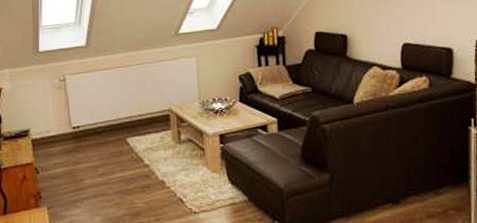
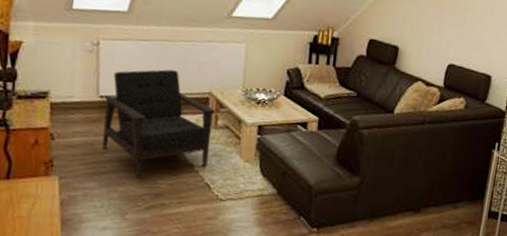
armchair: none [77,93,177,200] -> present [102,69,215,178]

